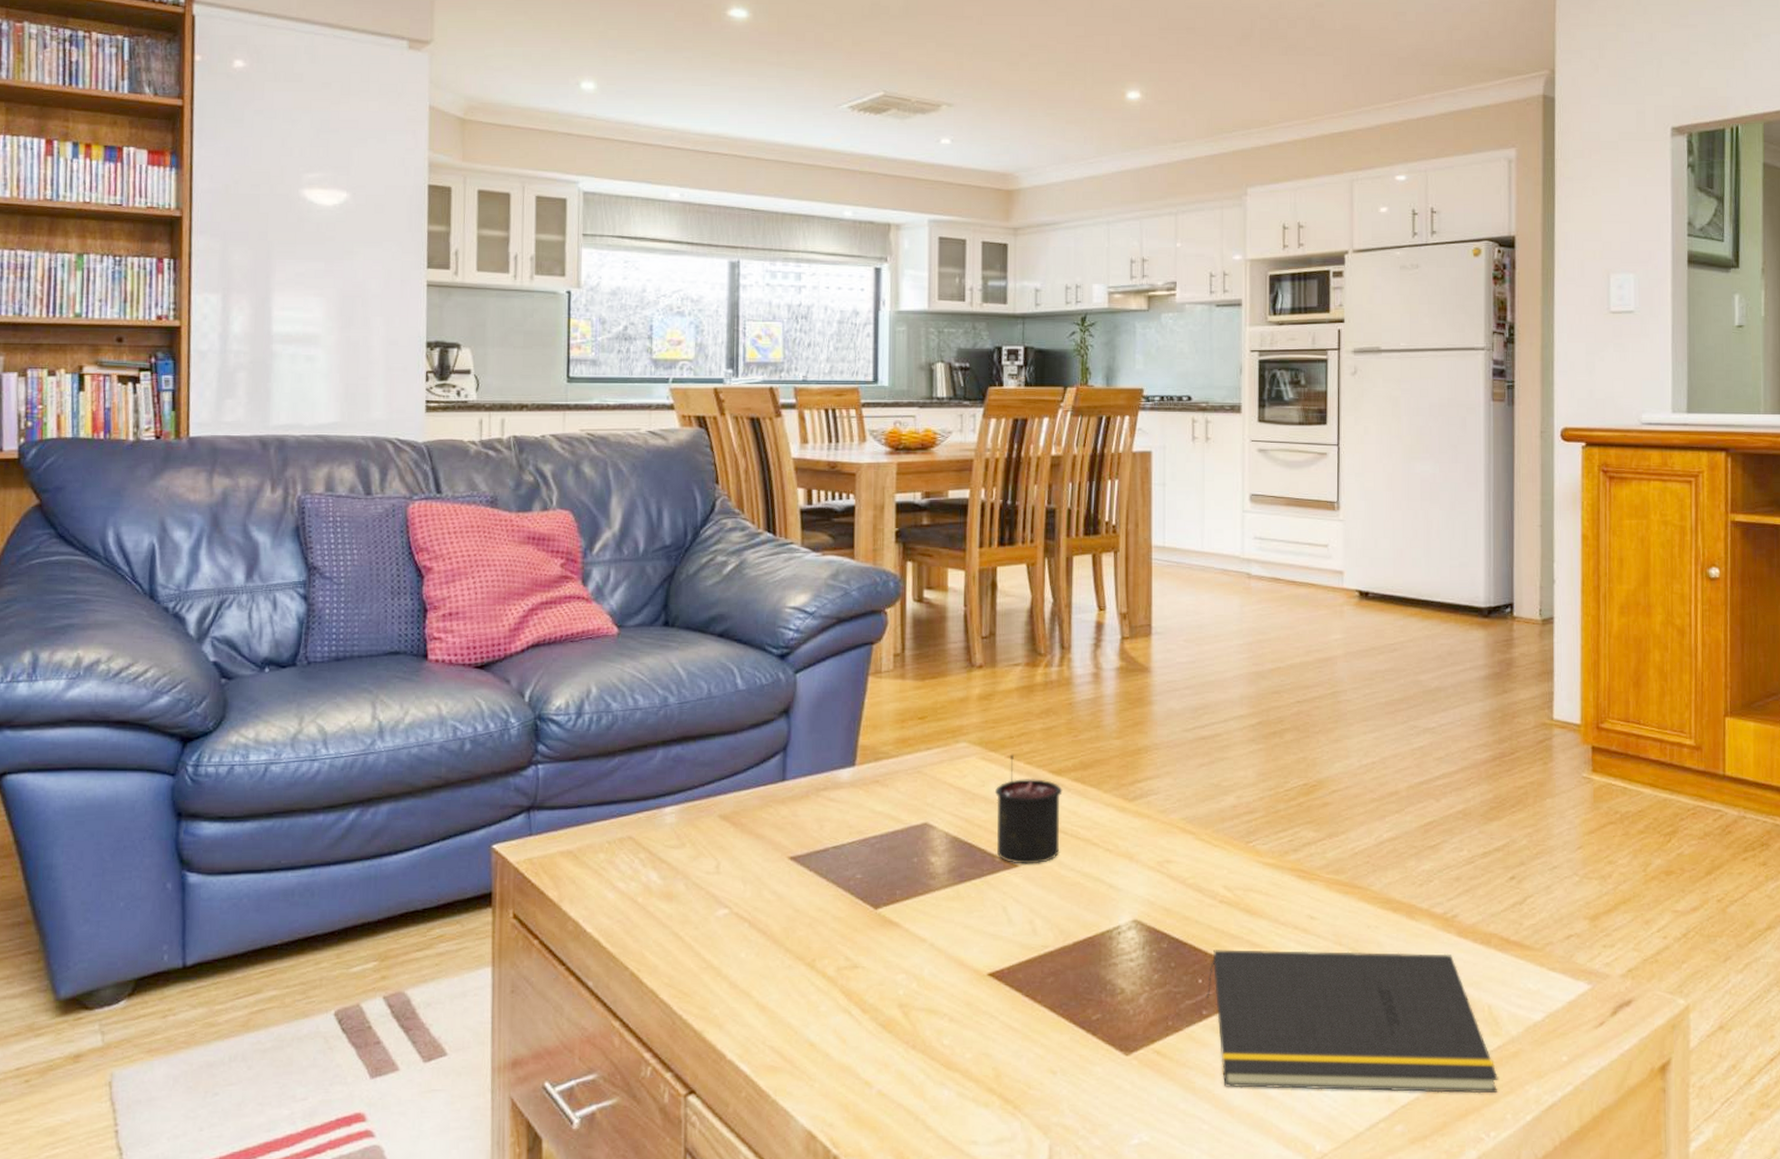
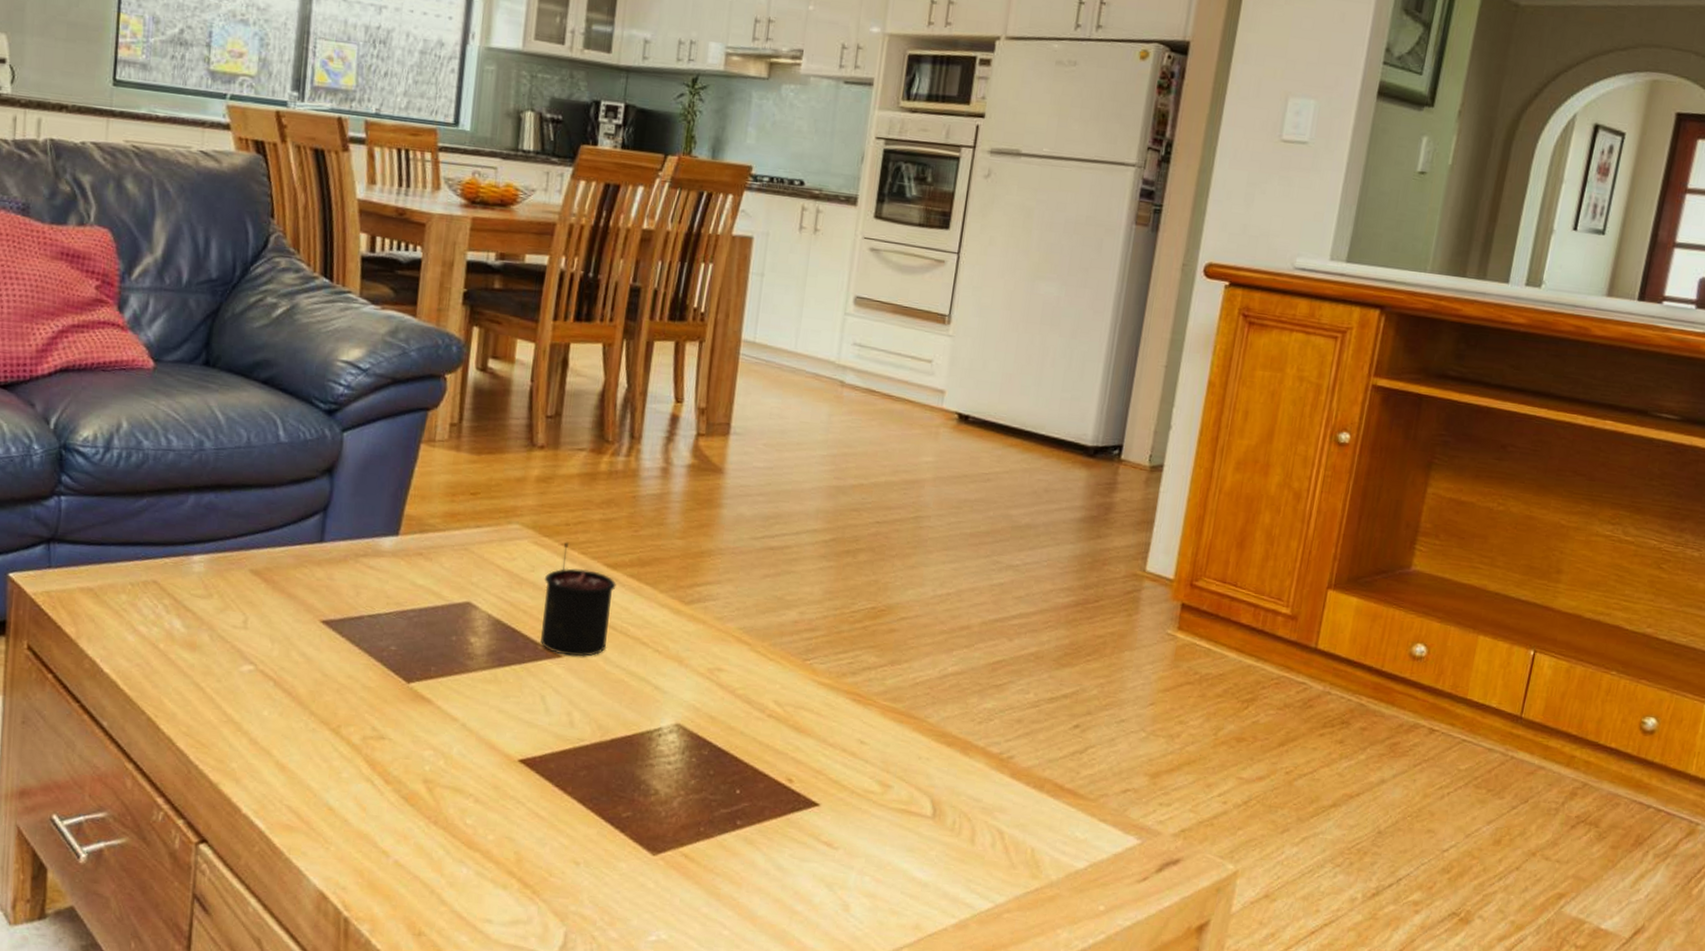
notepad: present [1206,949,1498,1094] -> none [742,762,1031,934]

